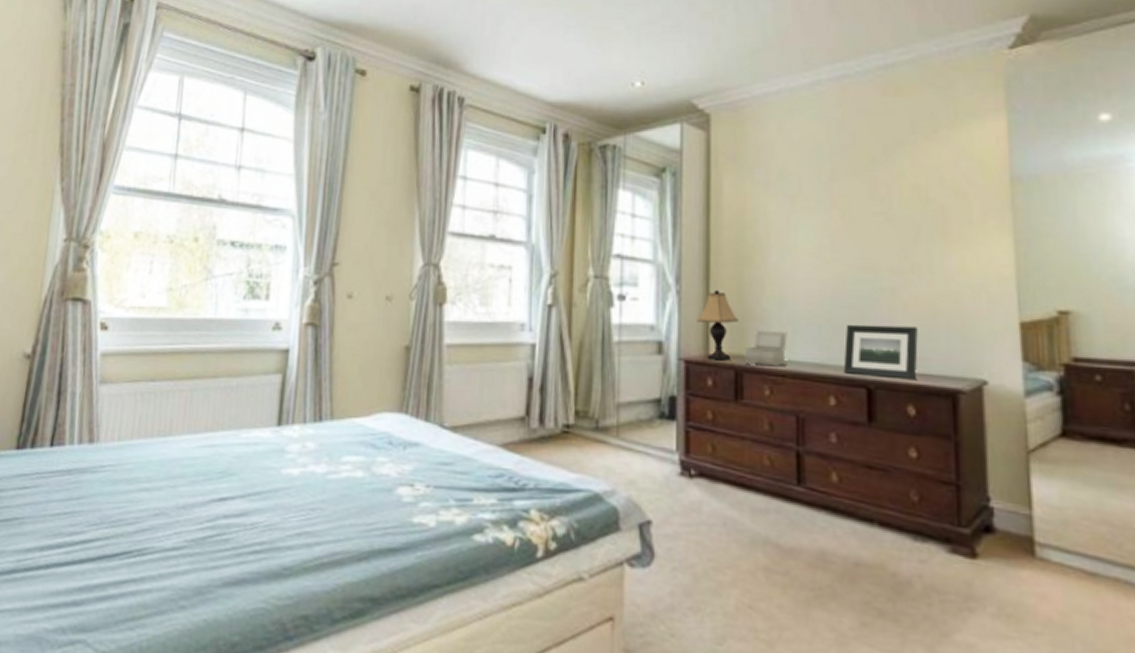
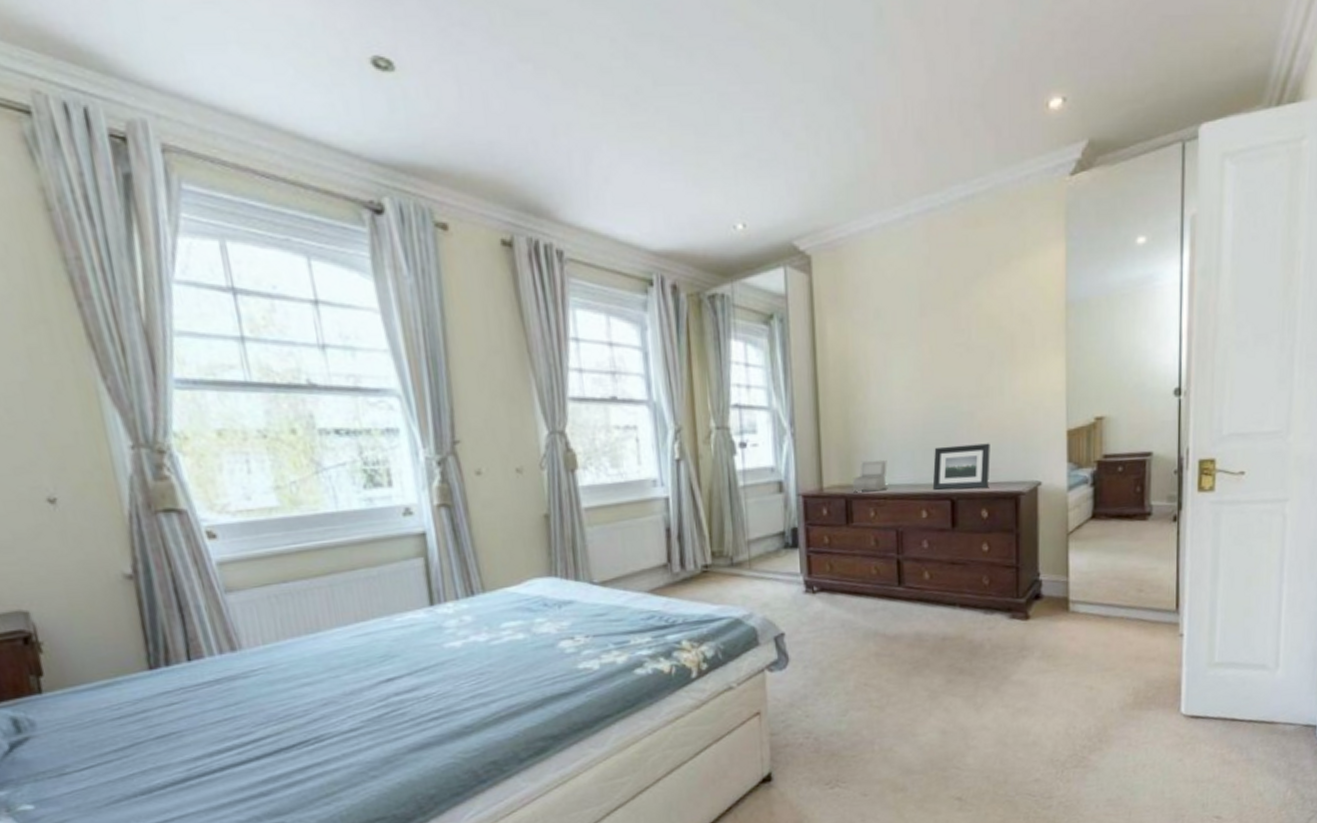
lamp: present [697,289,738,362] -> none [811,428,846,493]

